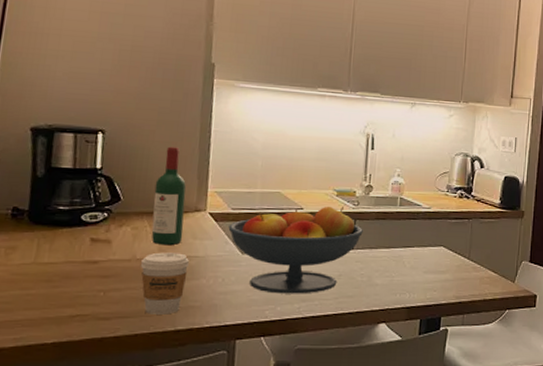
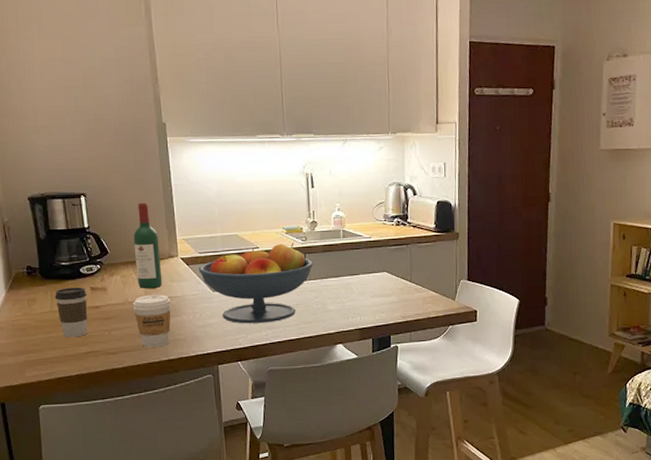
coffee cup: none [41,236,85,297] -> present [54,287,88,338]

